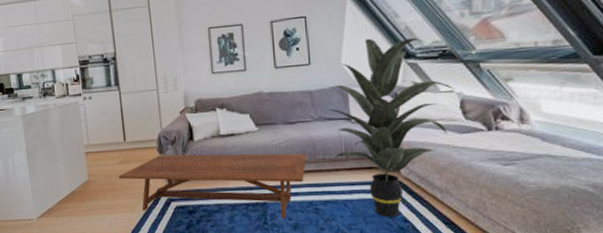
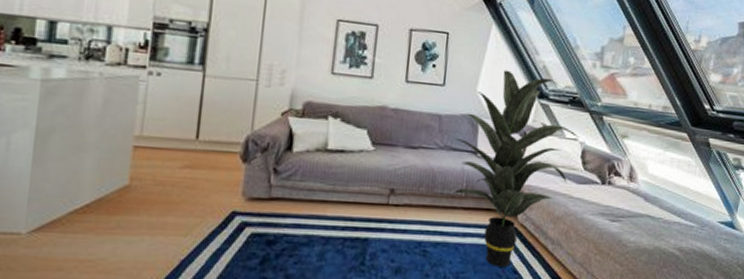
coffee table: present [118,153,307,219] -> none [176,164,425,261]

